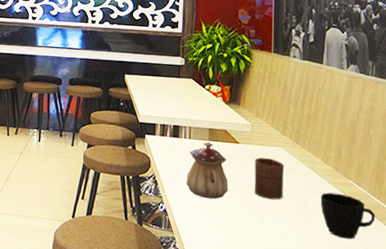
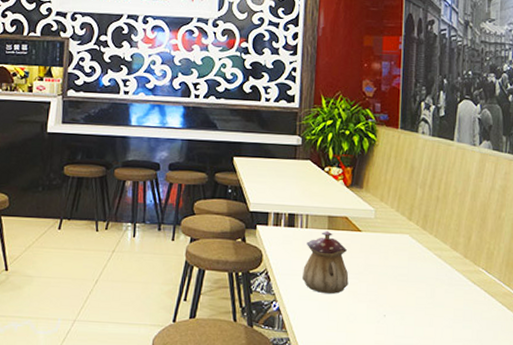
cup: present [254,157,285,200] -> none [376,246,410,292]
cup: present [320,192,375,239] -> none [447,281,504,331]

